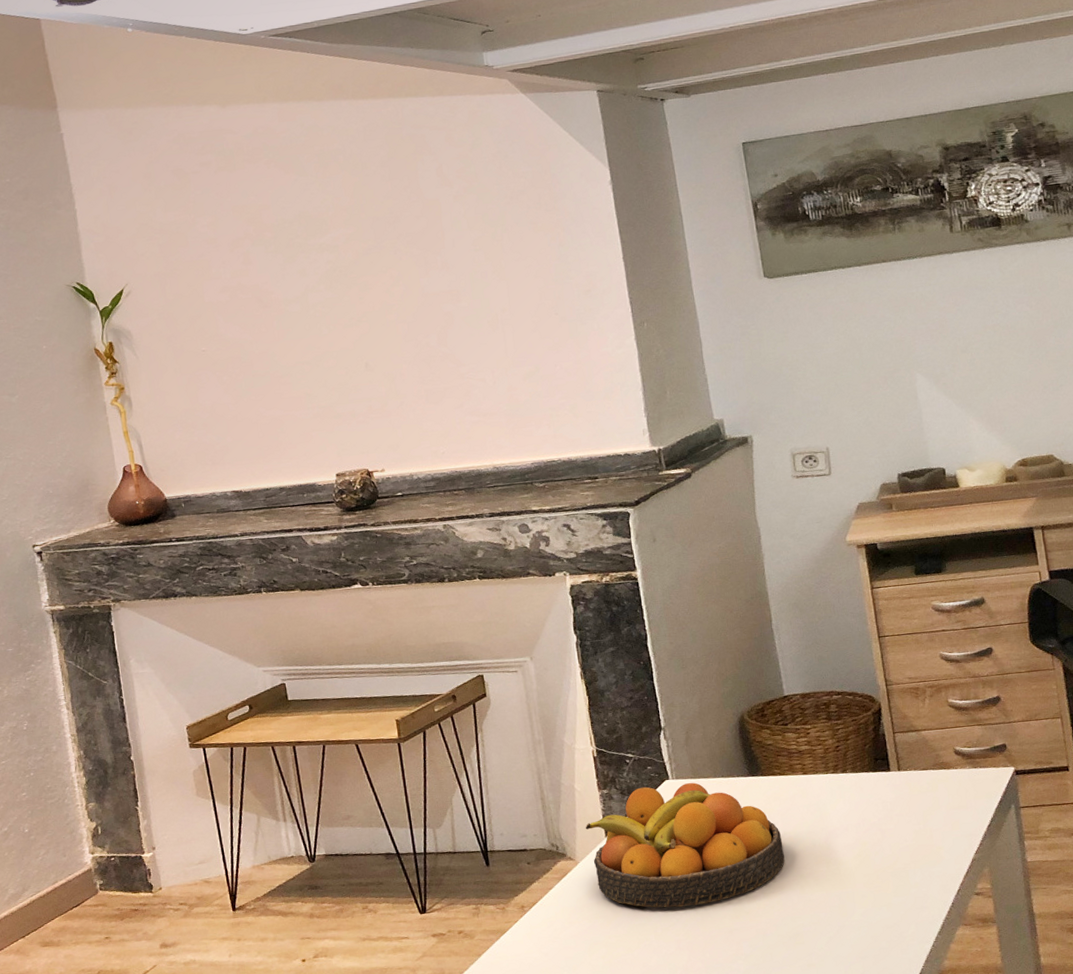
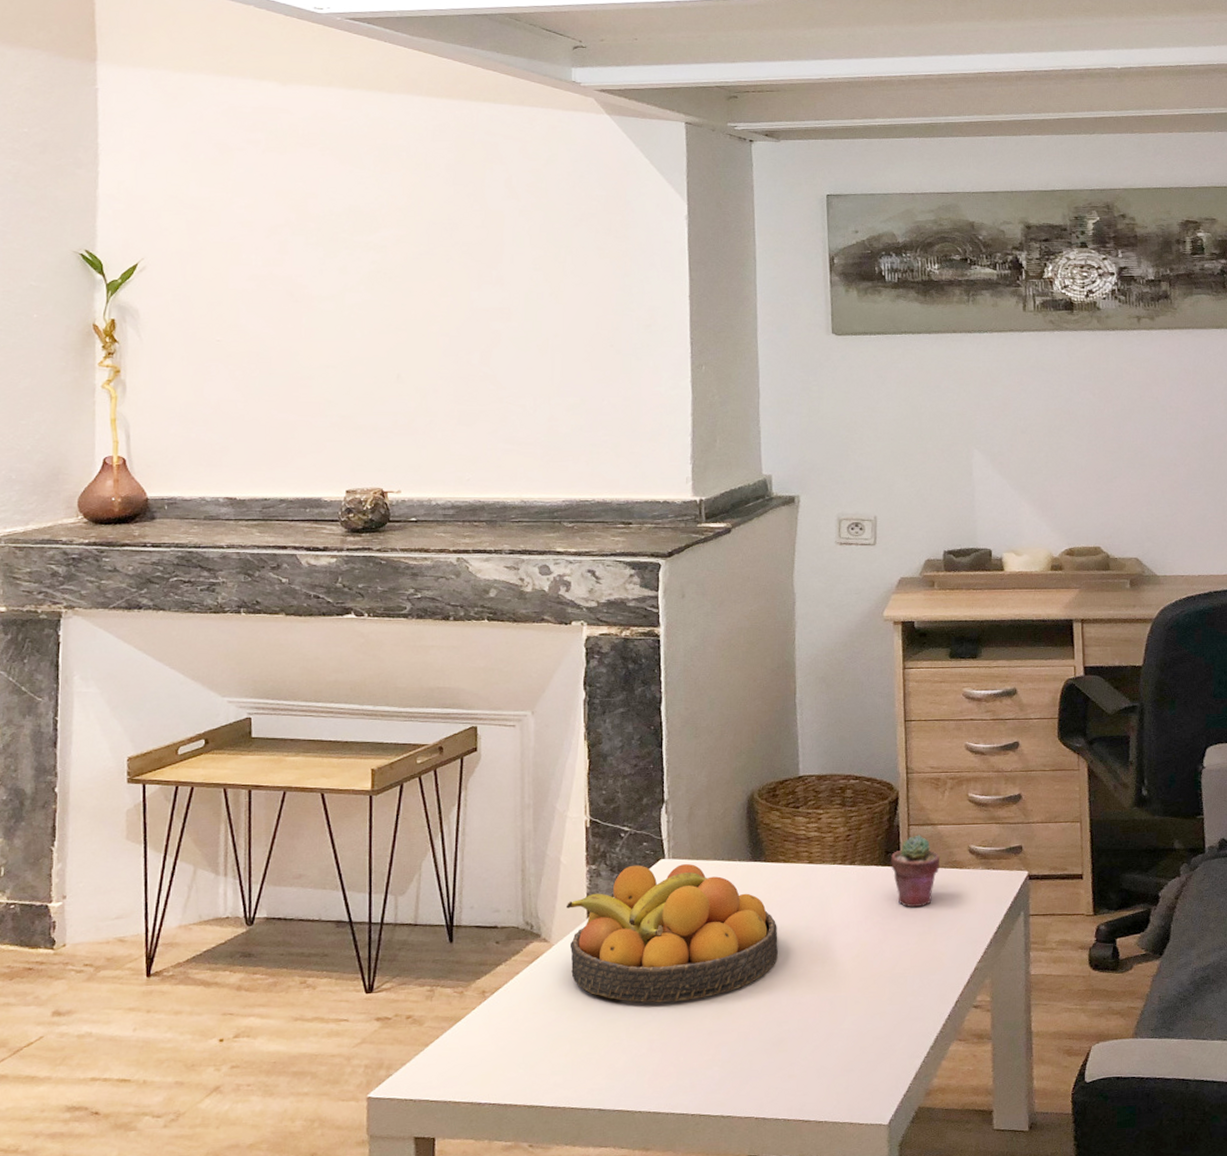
potted succulent: none [880,741,928,808] -> present [891,835,940,907]

